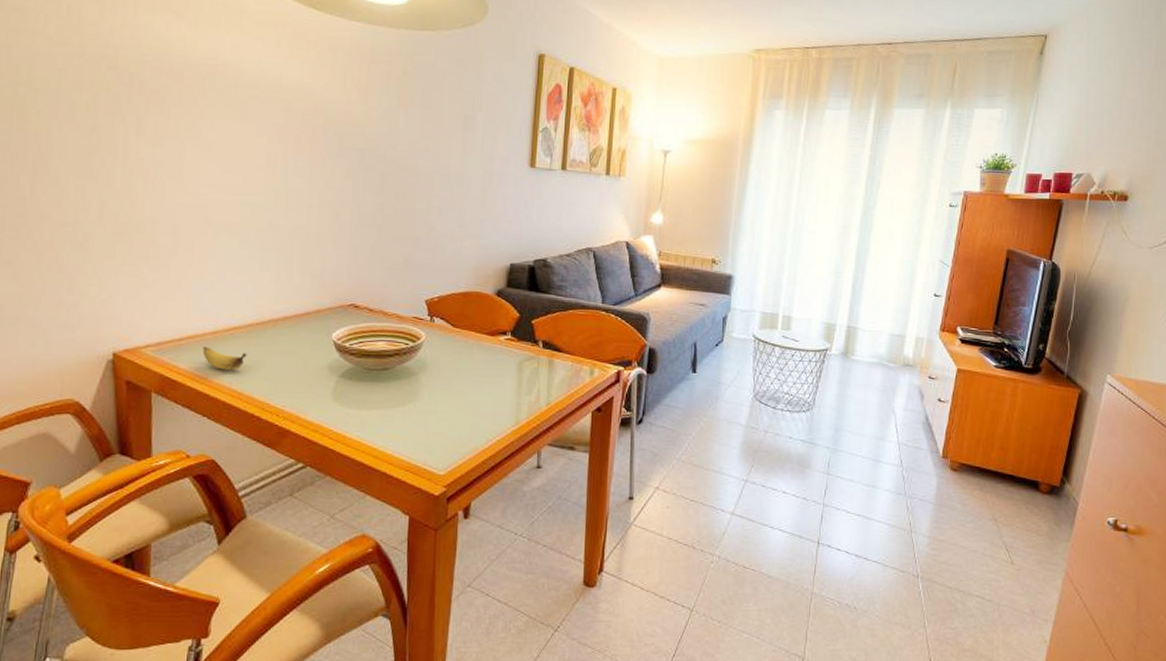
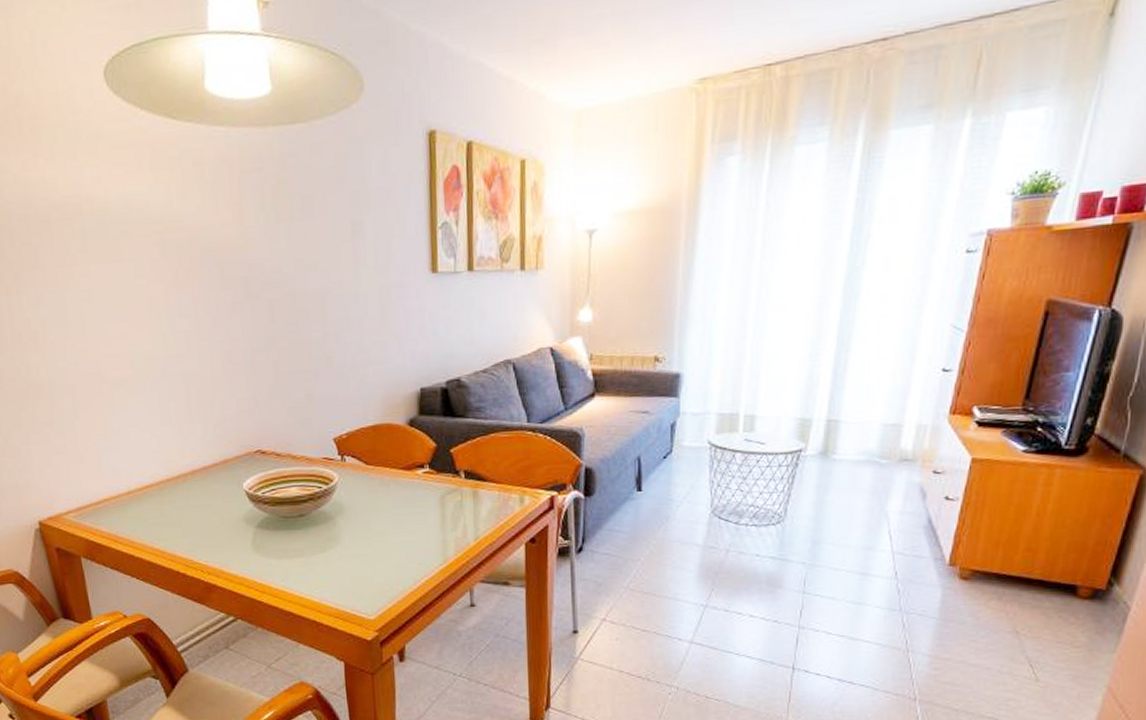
banana: present [202,346,247,371] -> none [120,507,163,530]

